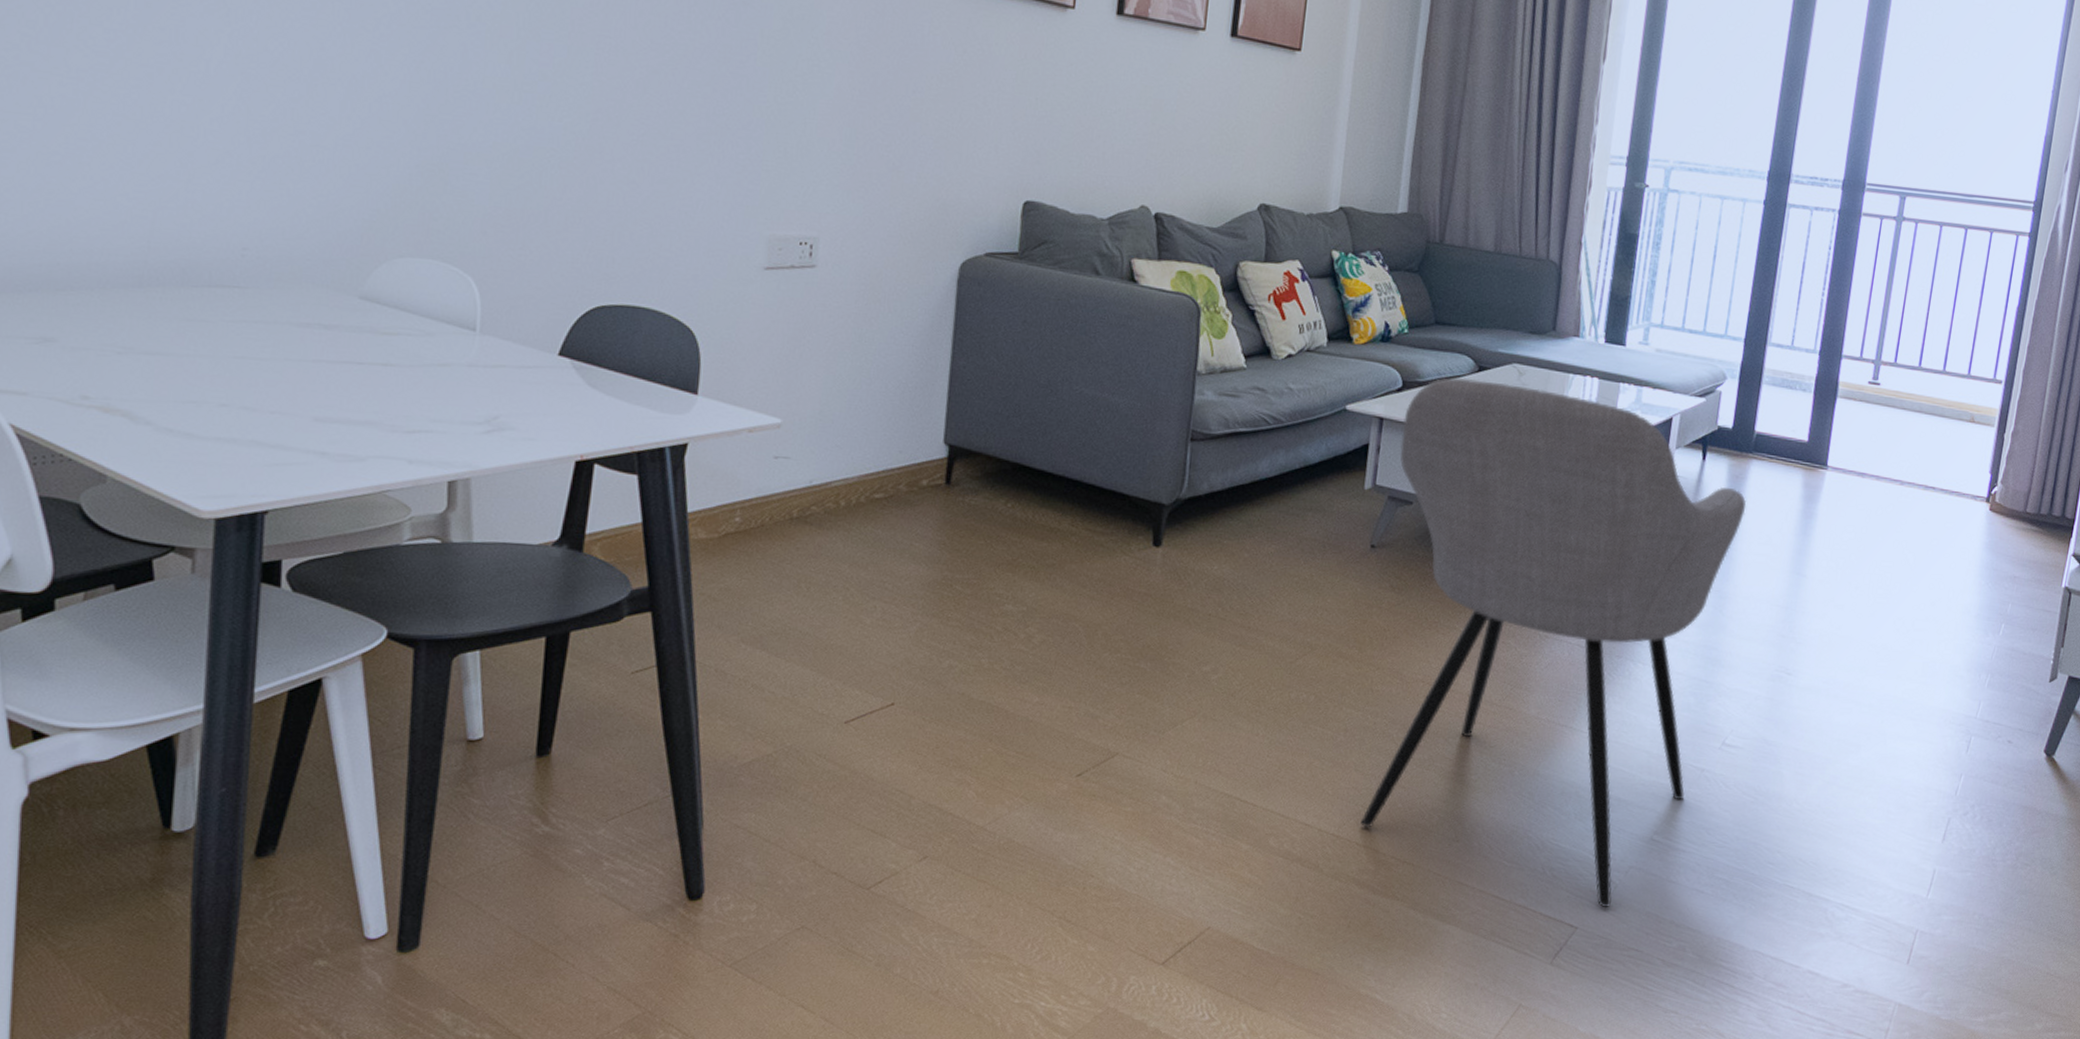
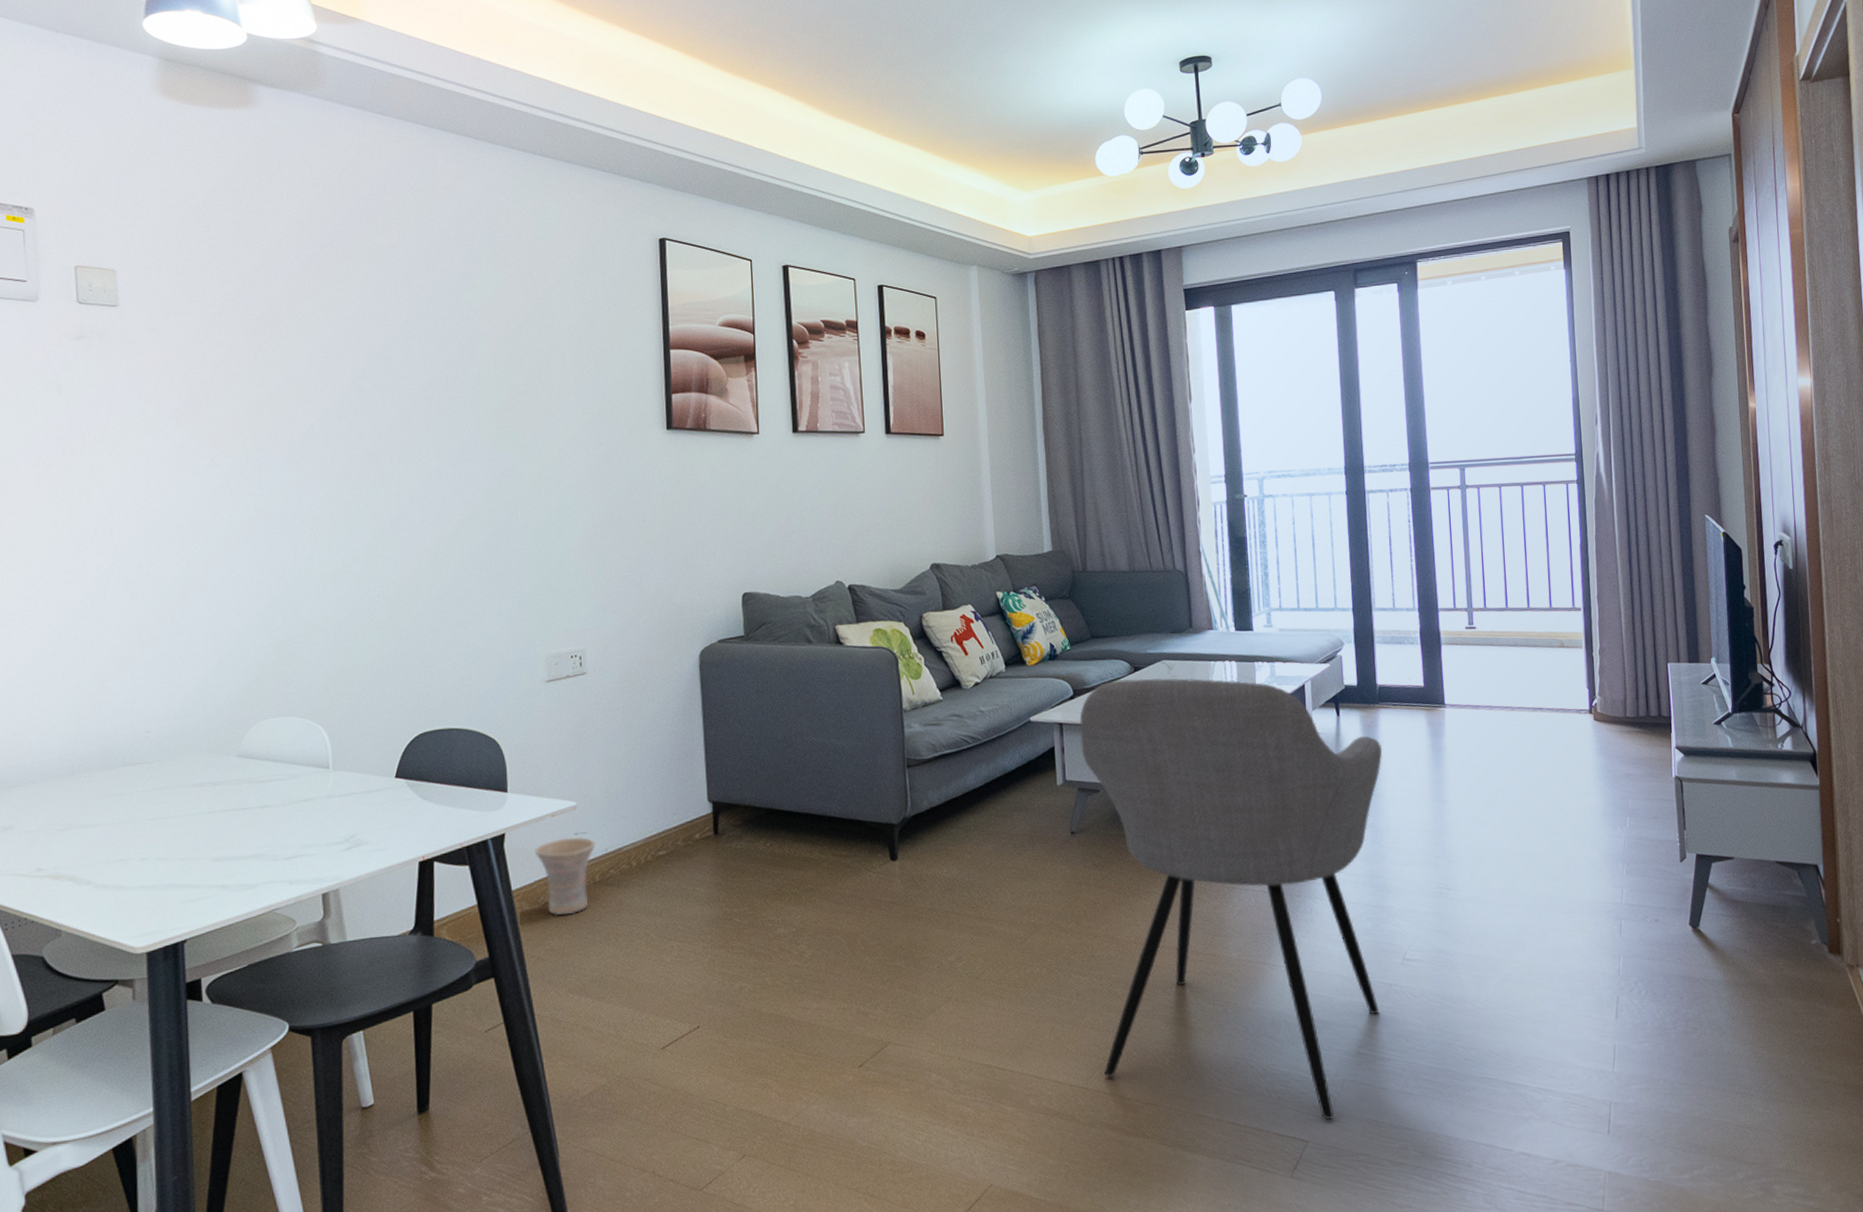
vase: none [721,459,799,552] -> present [534,836,596,916]

